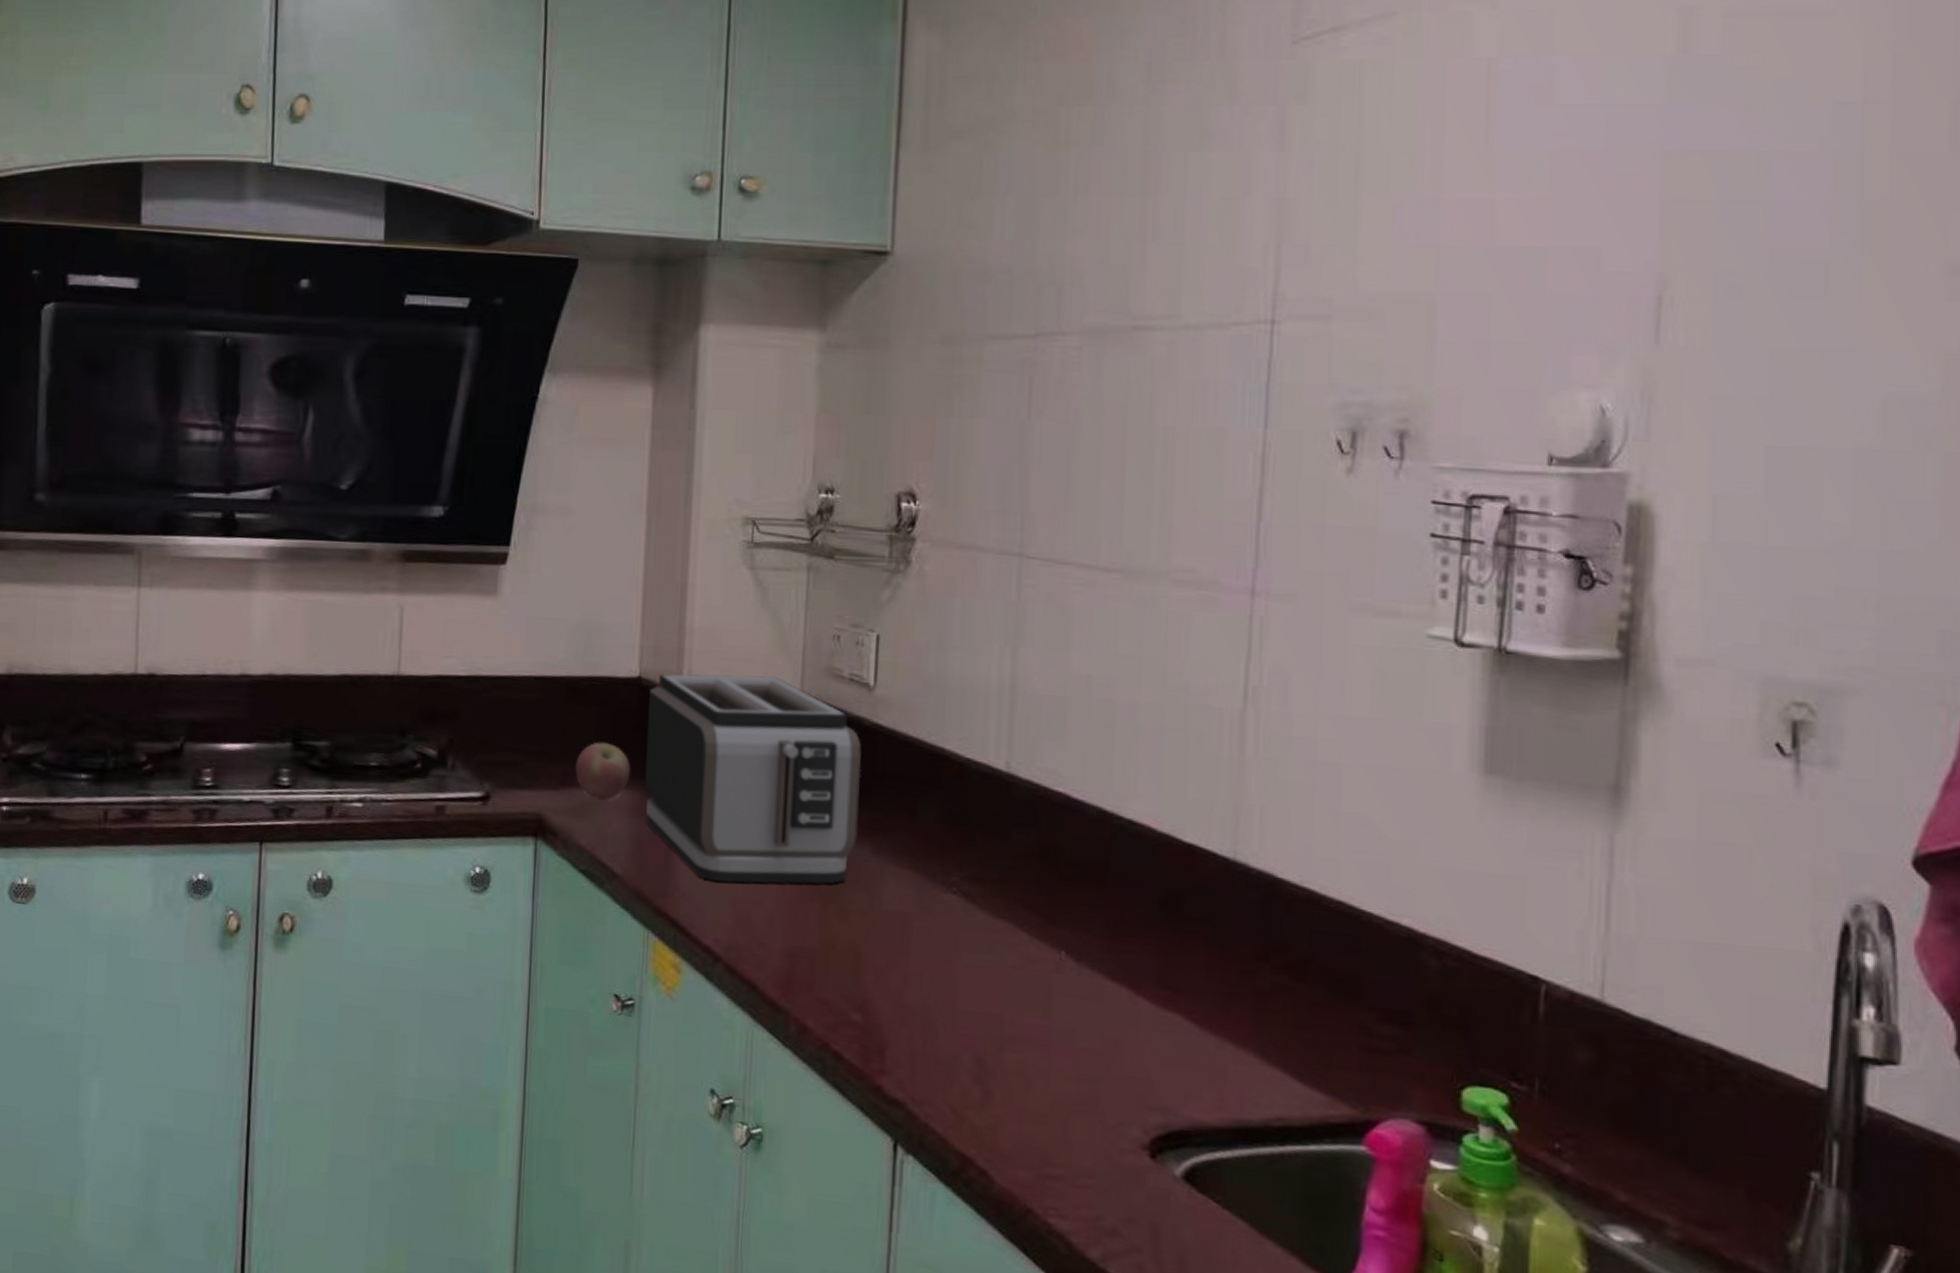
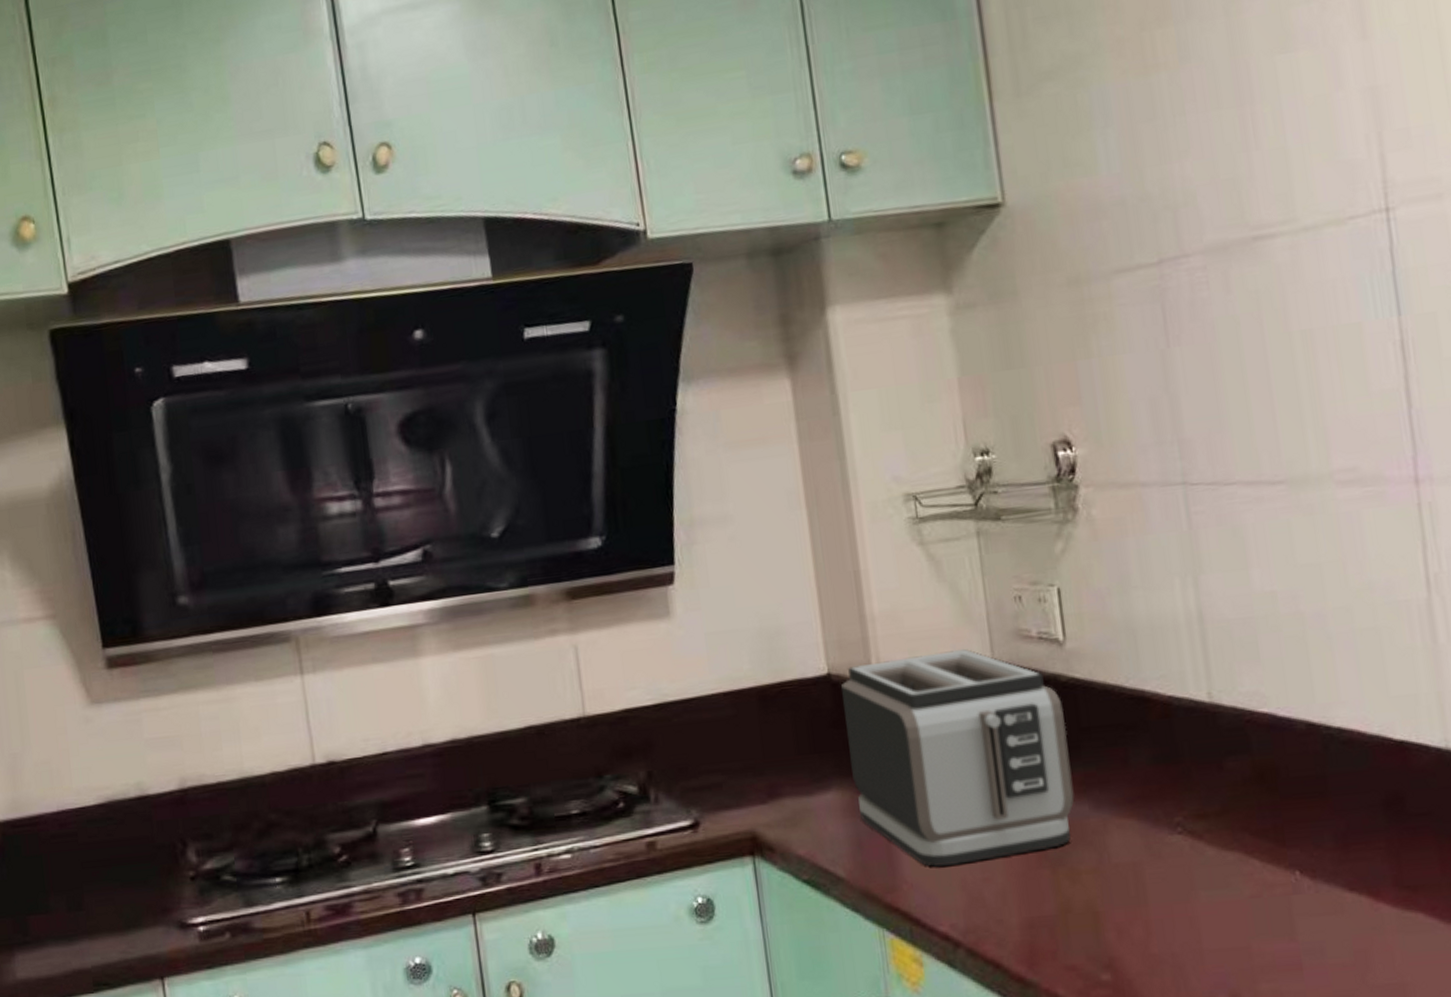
apple: present [575,741,631,801] -> none [779,746,837,807]

